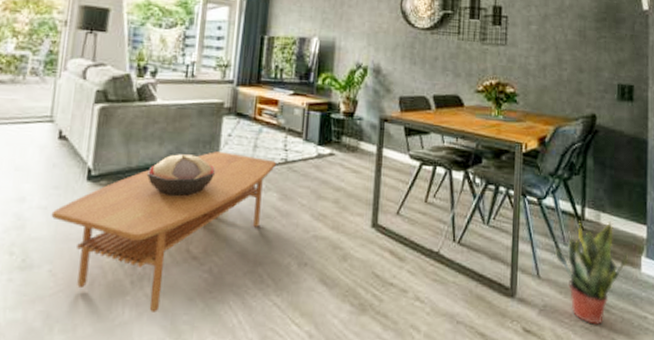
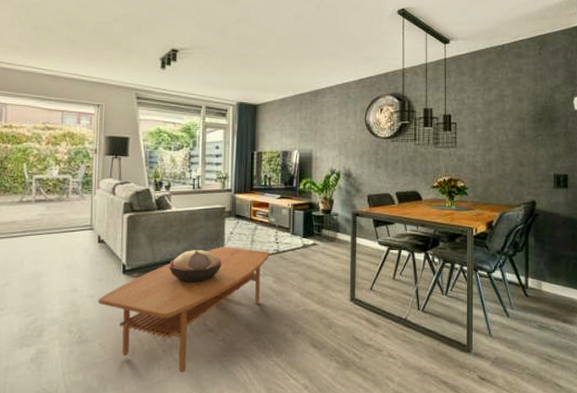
potted plant: present [555,221,629,325] -> none [504,288,567,372]

